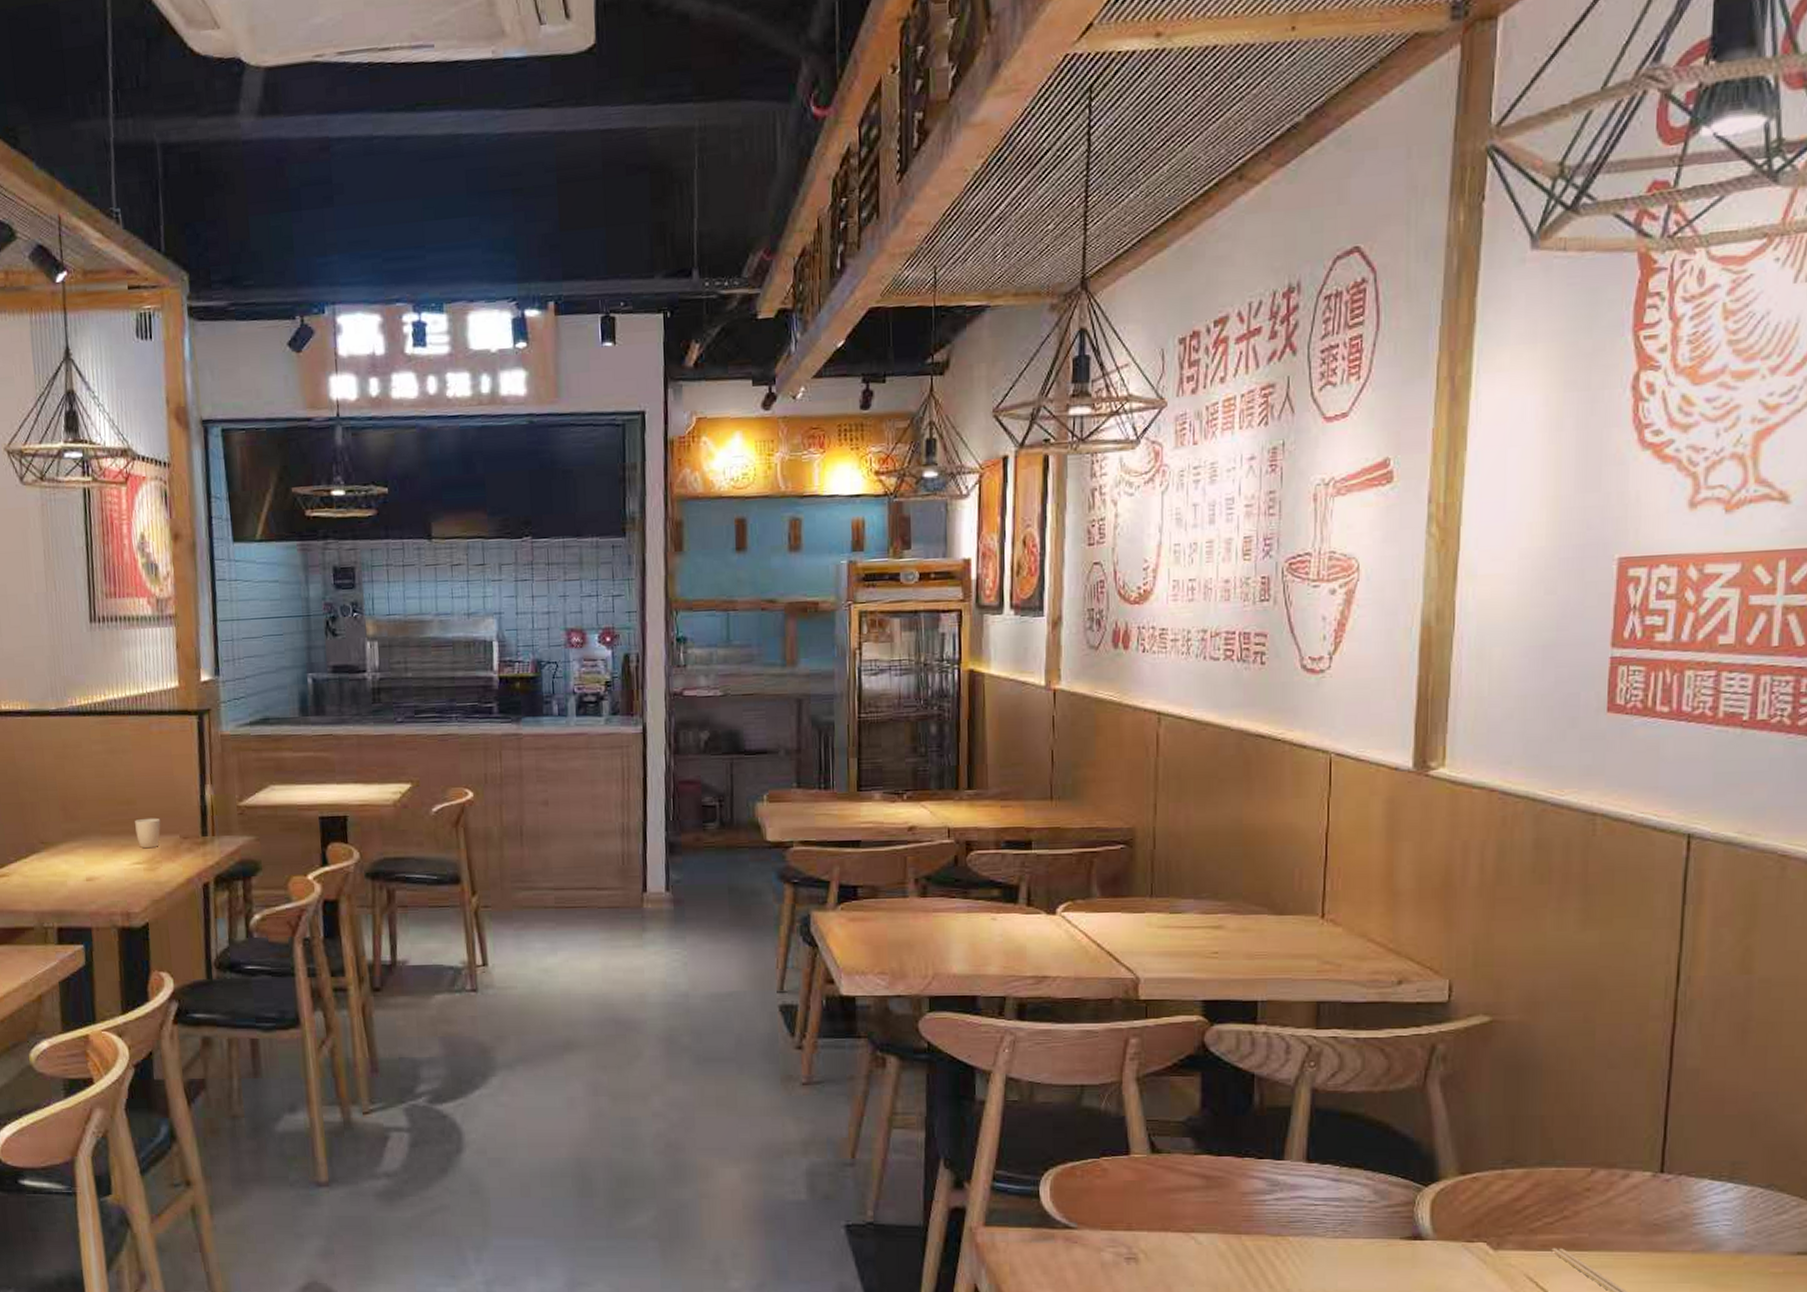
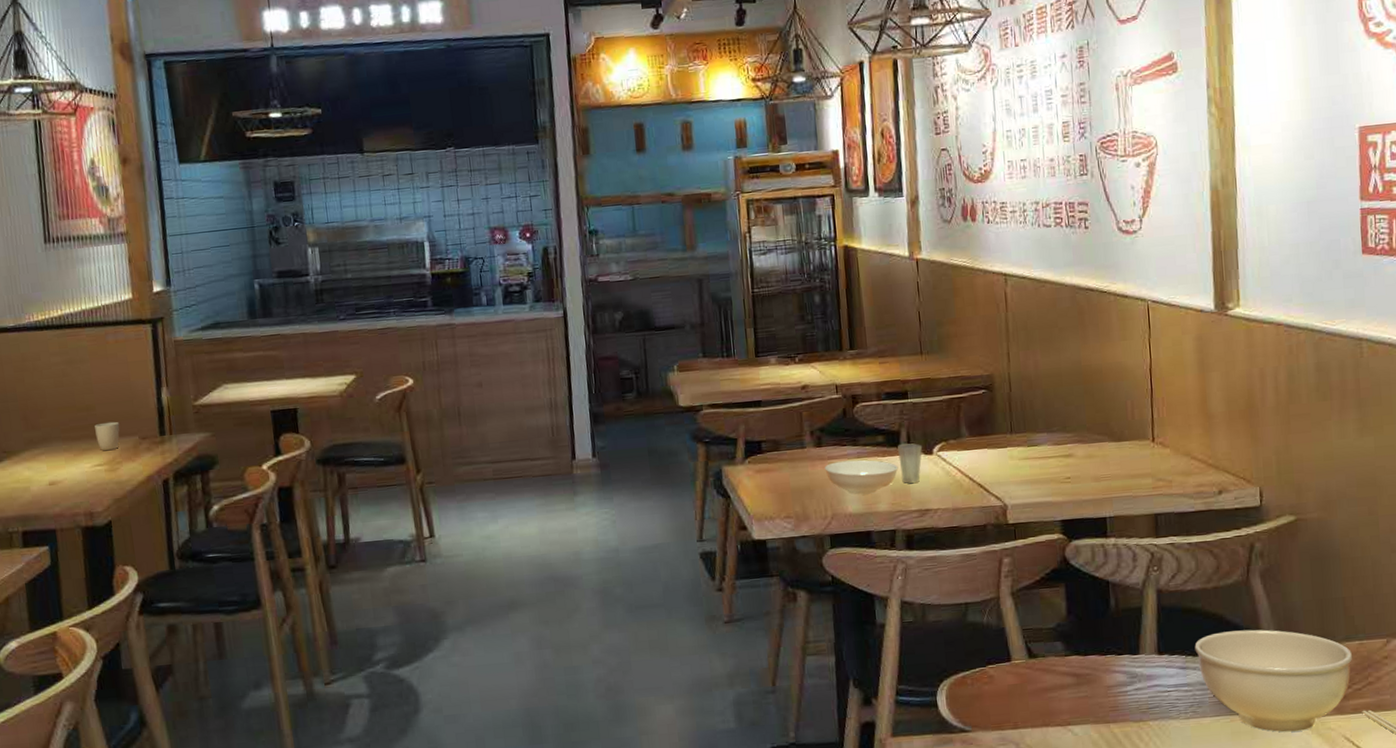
bowl: none [928,914,1014,954] -> present [825,459,899,495]
cup: none [1015,899,1045,946] -> present [898,443,923,484]
soup bowl: none [1352,1143,1547,1264] -> present [1194,629,1353,732]

